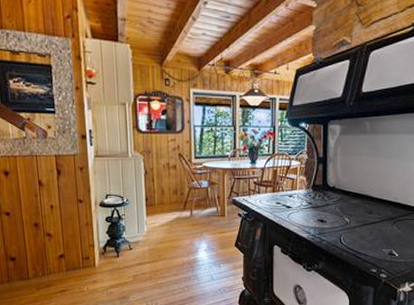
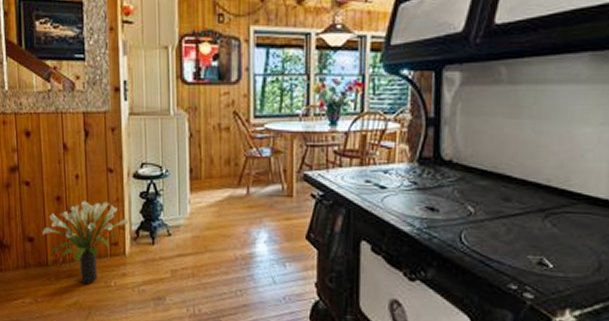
potted plant: none [23,226,96,291] -> present [42,201,128,284]

